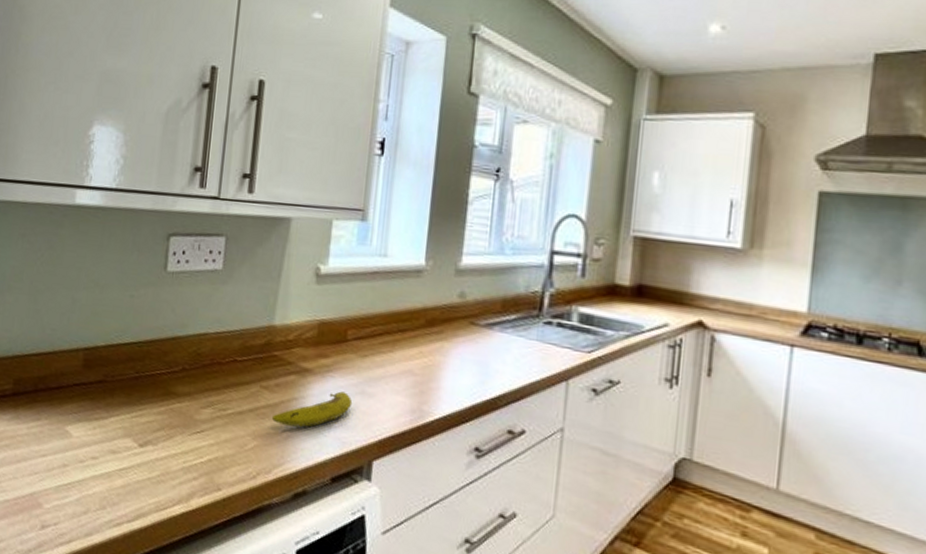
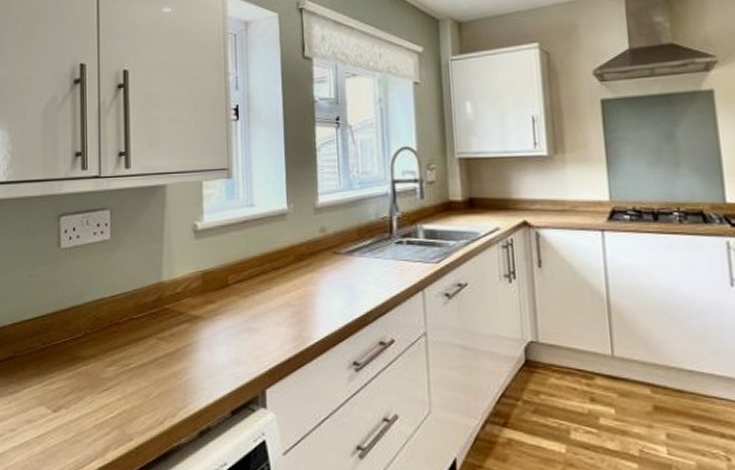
fruit: present [271,391,353,428] -> none [170,331,241,370]

